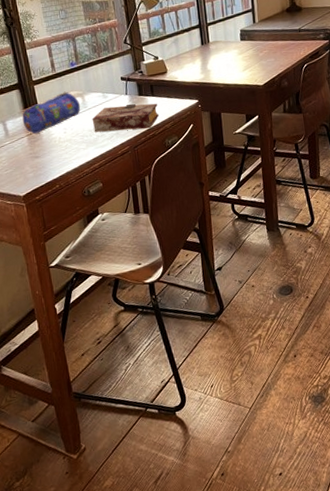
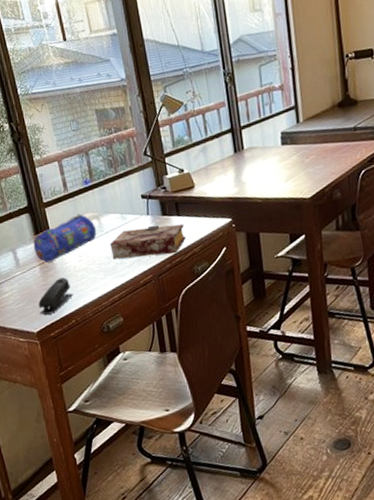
stapler: none [25,147,58,181] -> present [38,277,74,315]

